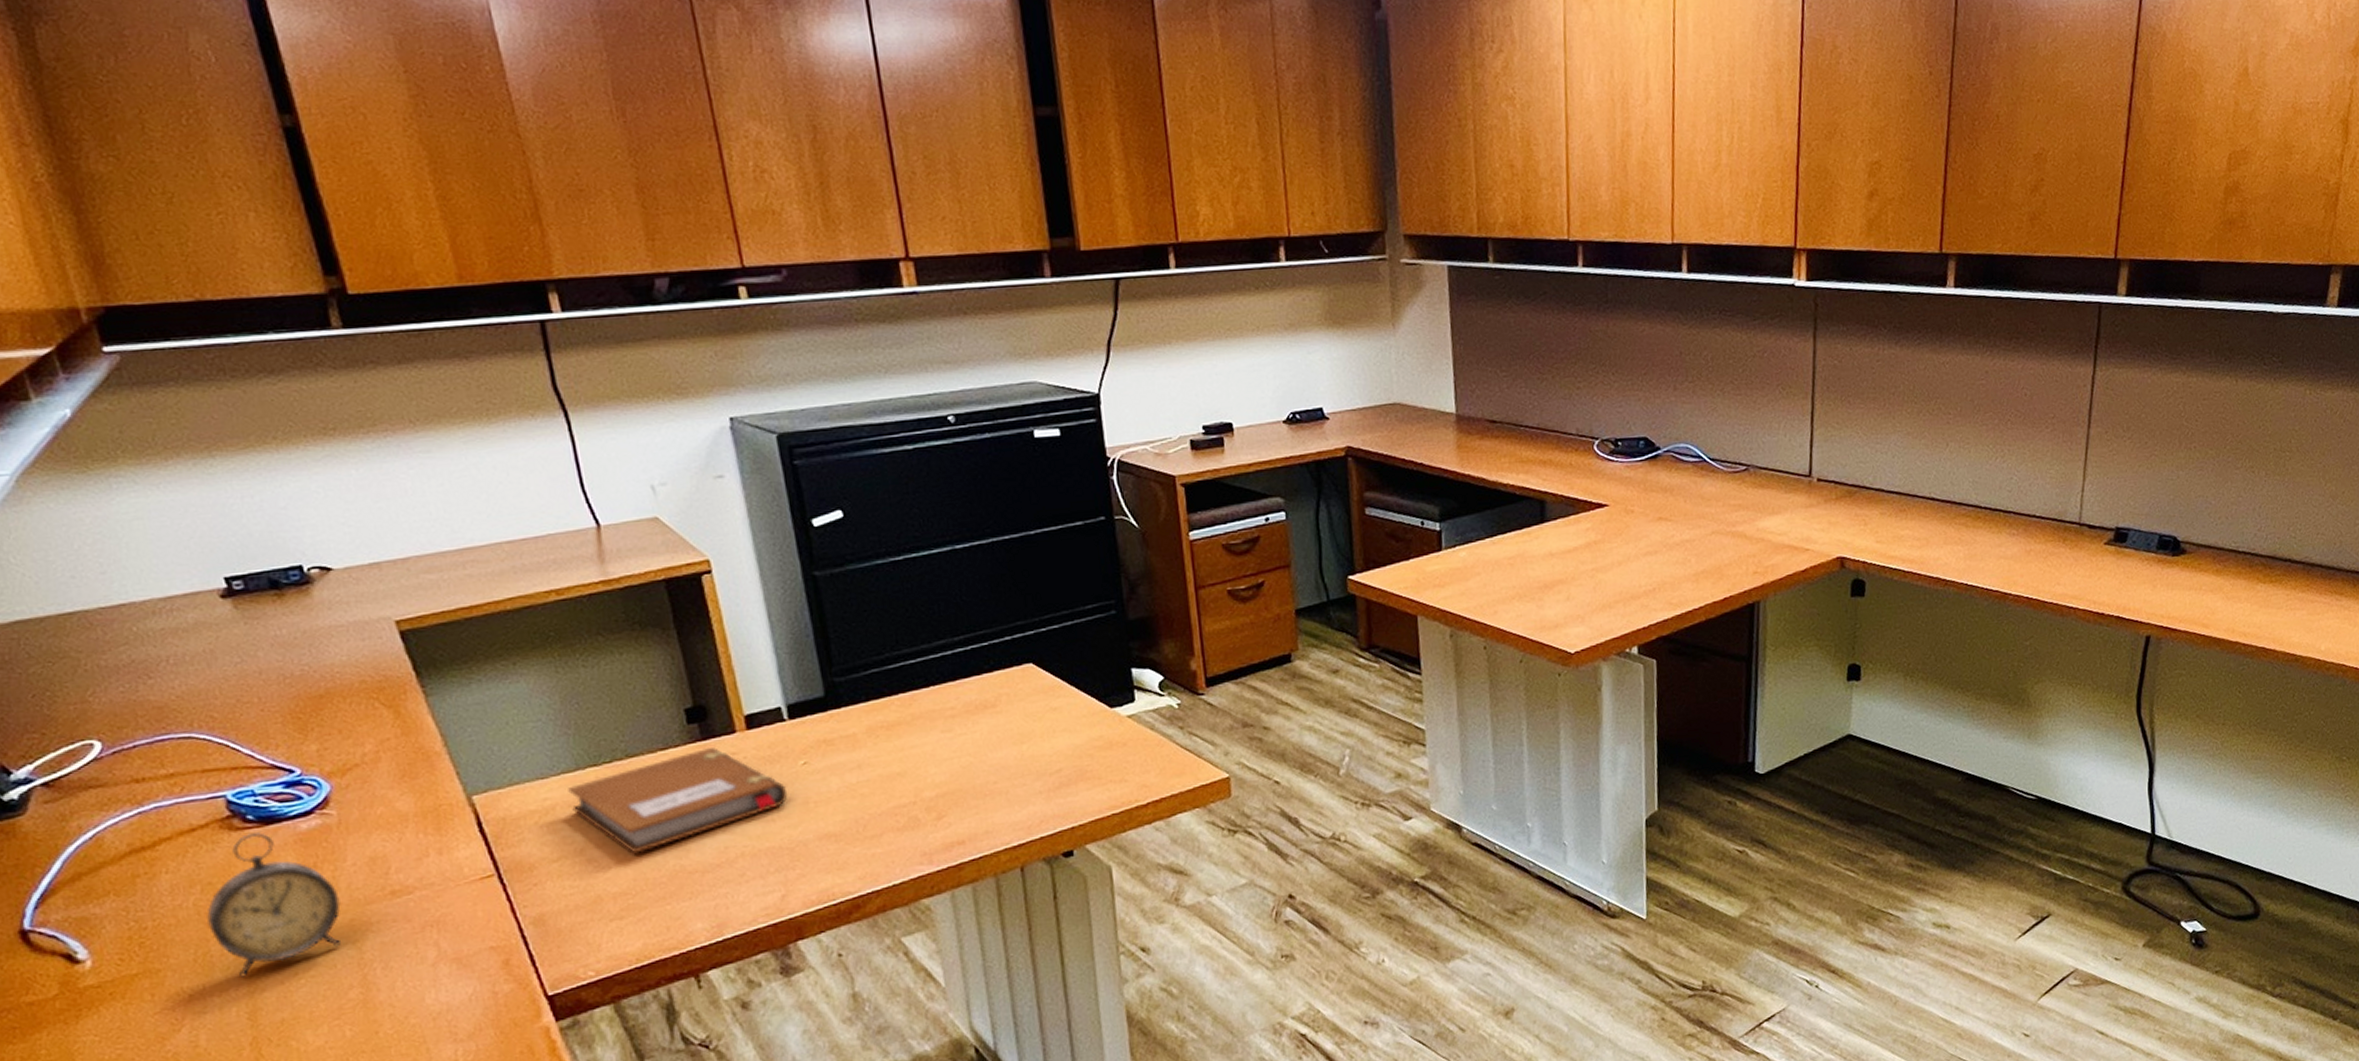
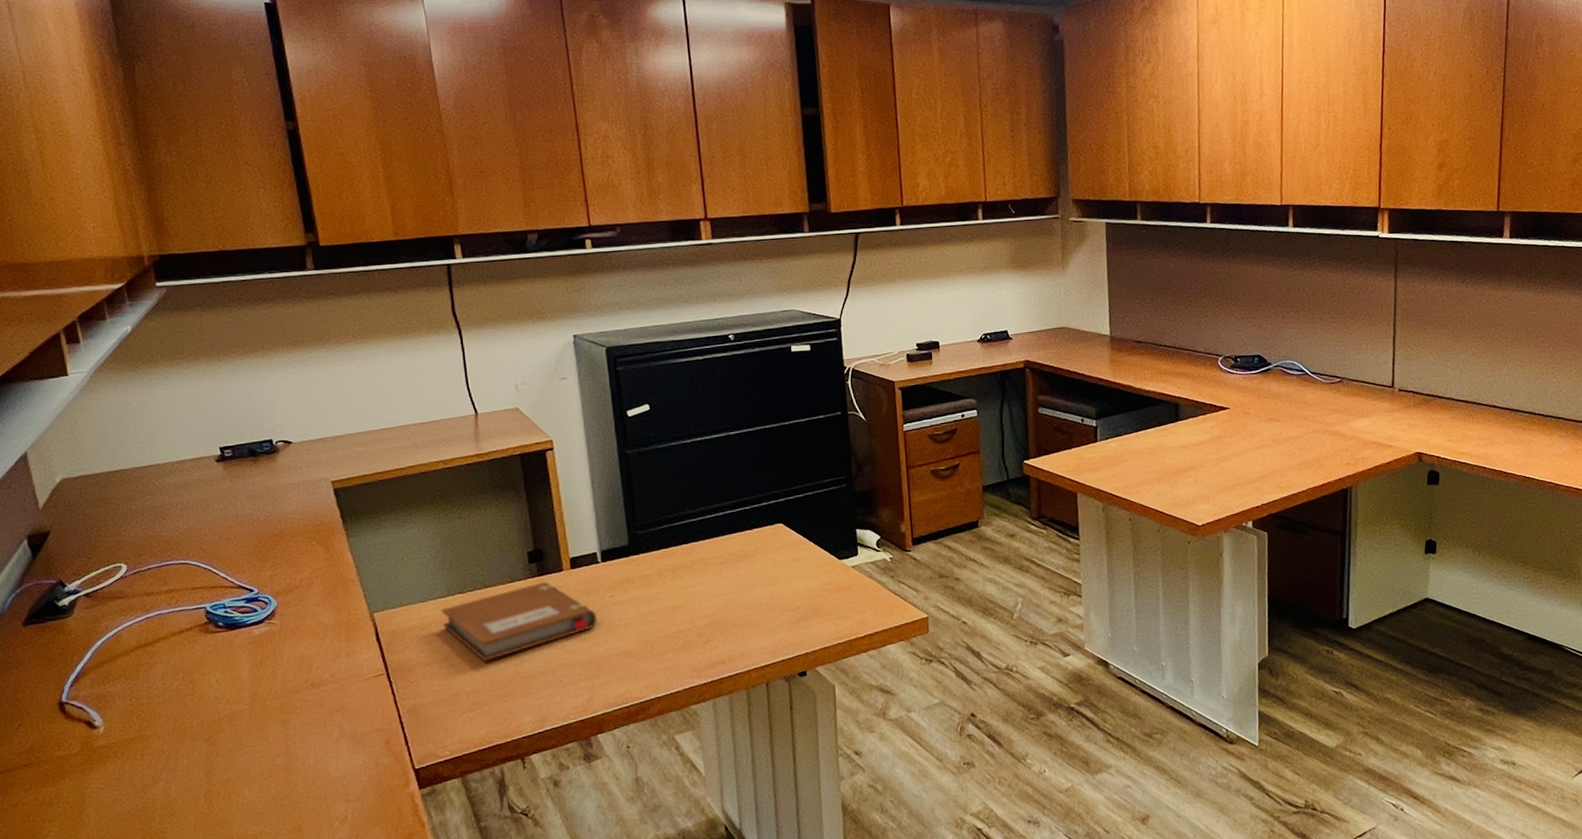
alarm clock: present [206,832,341,978] -> none [184,636,276,745]

